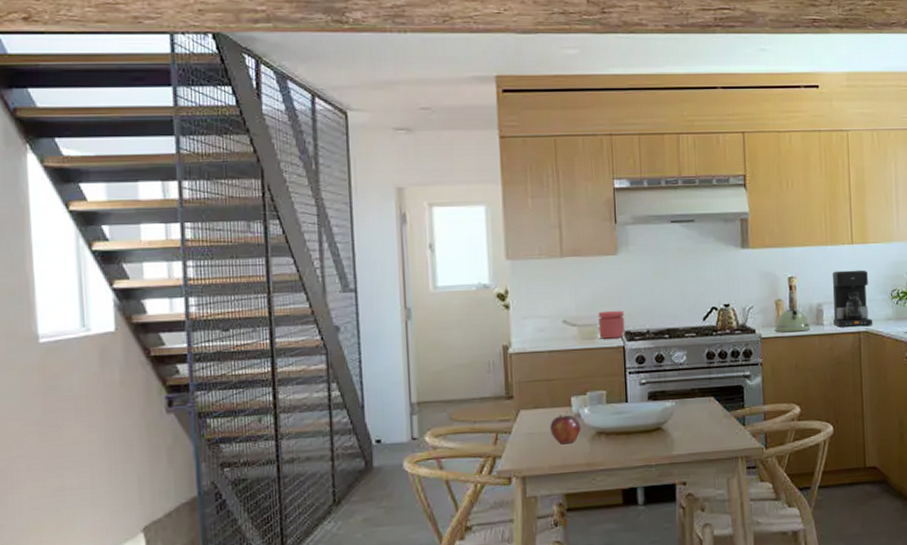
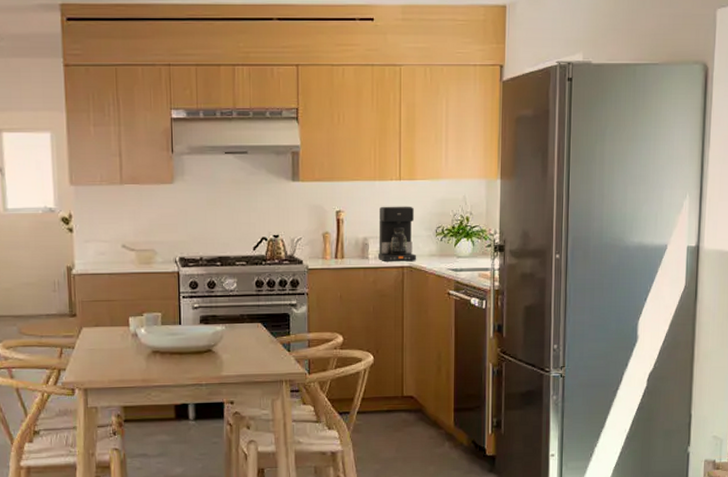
fruit: present [550,415,581,445] -> none [110,333,138,361]
jar: present [598,310,626,339] -> none [155,237,180,264]
kettle: present [775,290,811,333] -> none [322,224,356,265]

